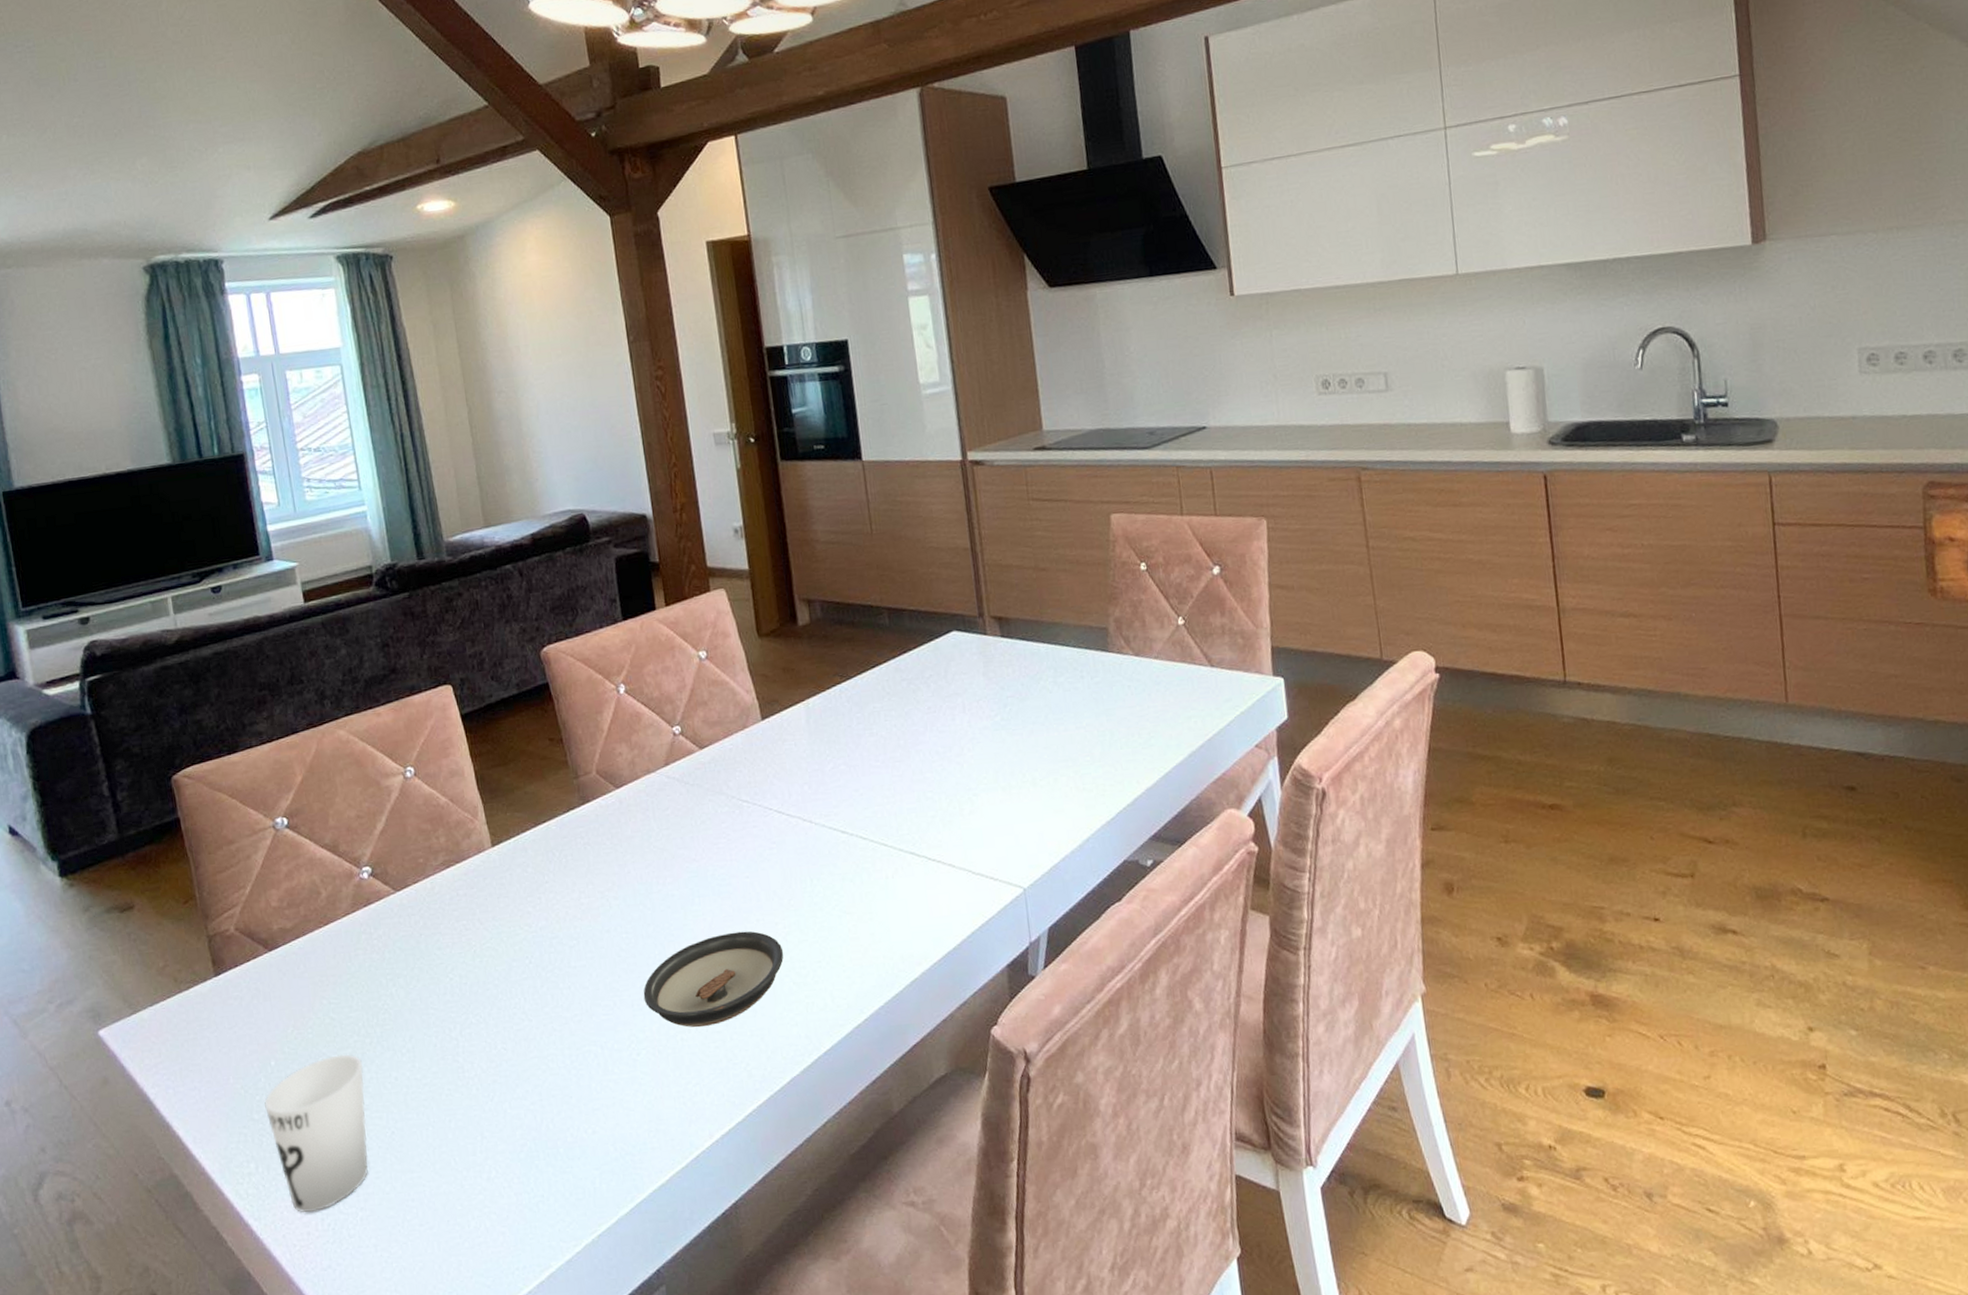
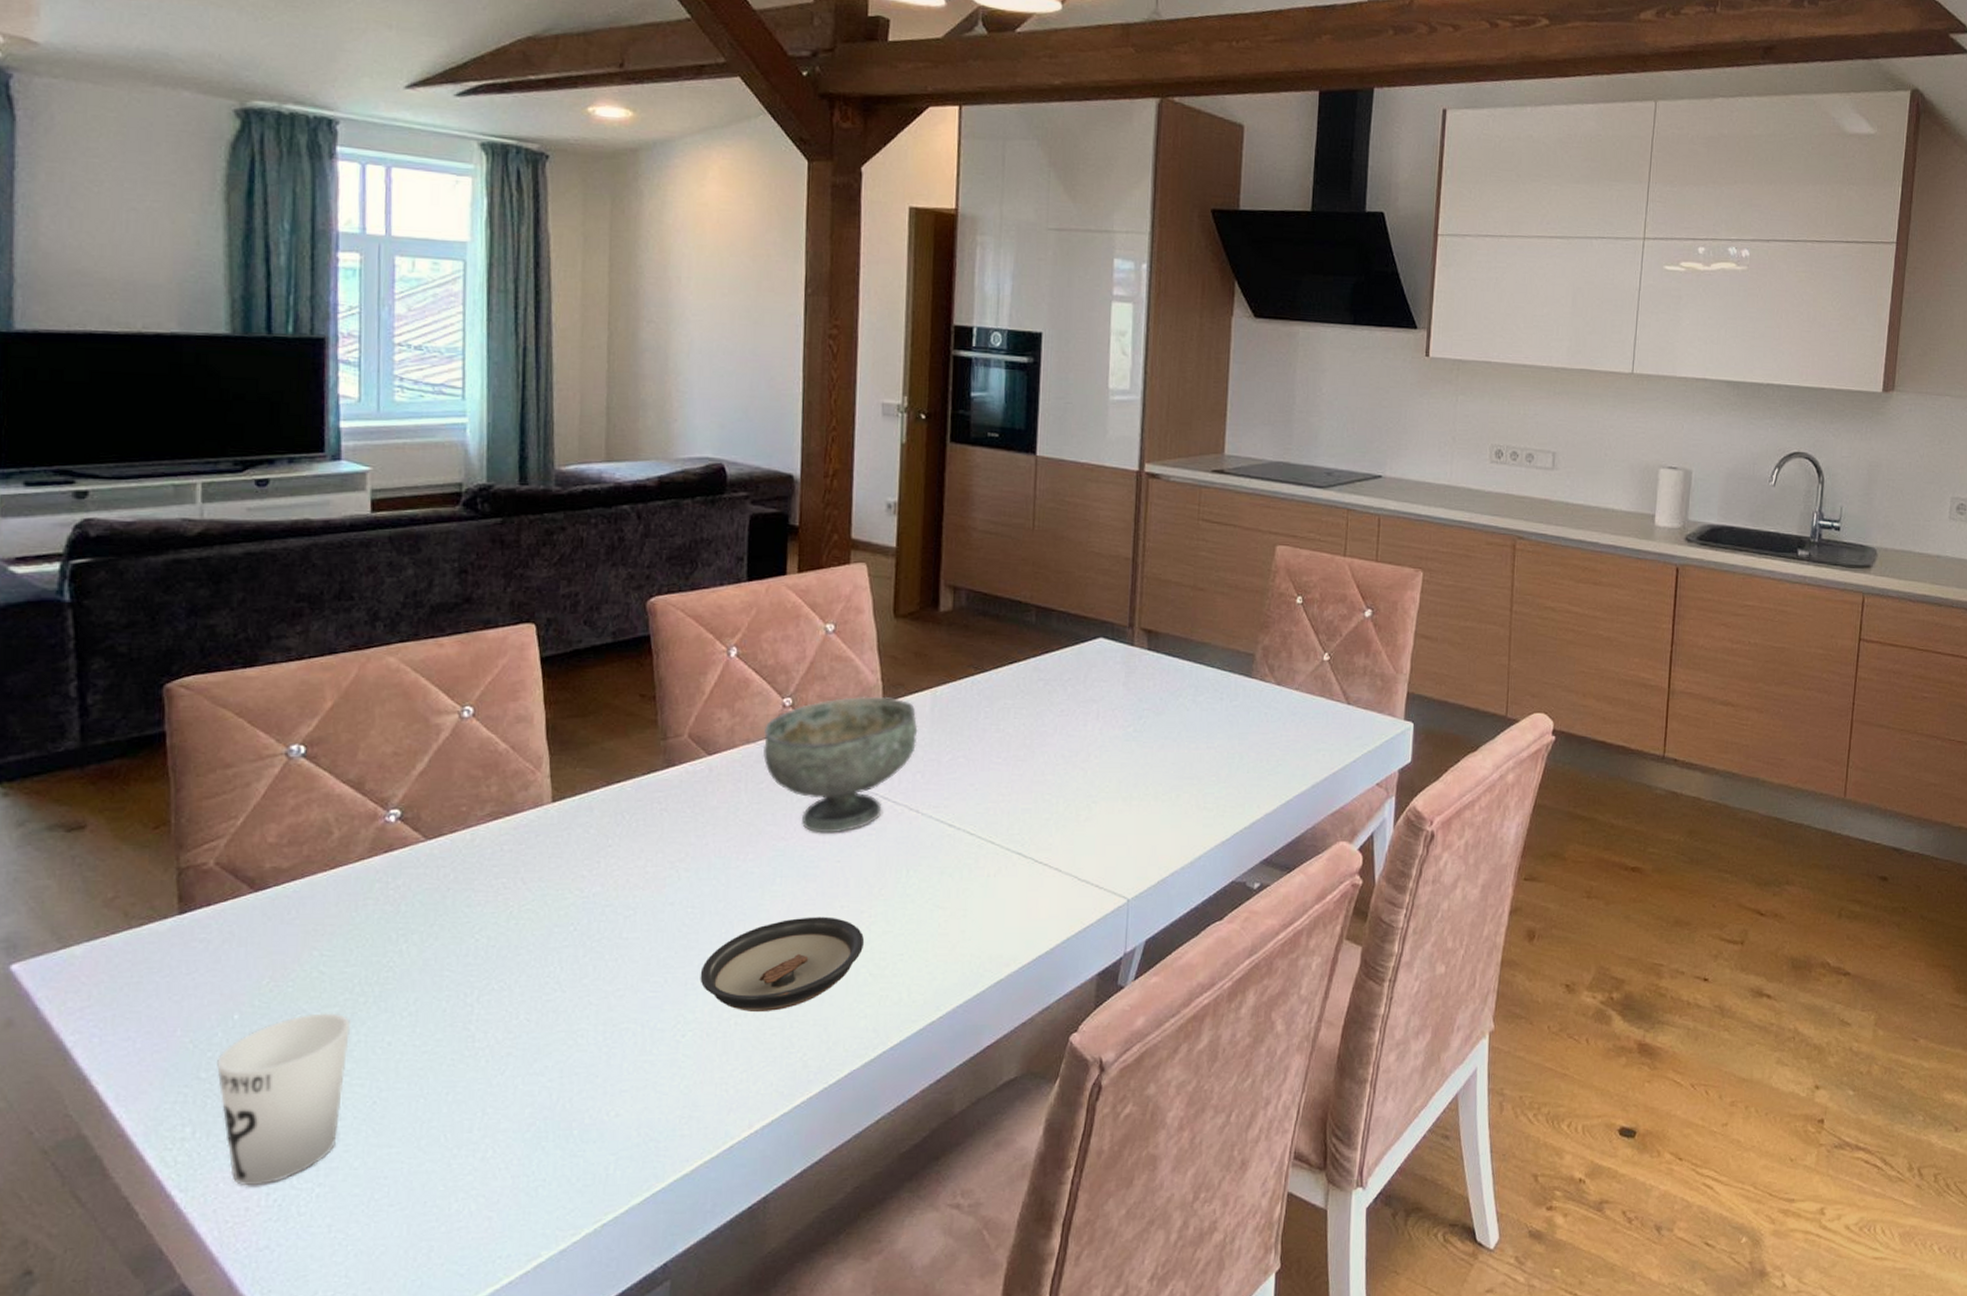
bowl: none [660,714,799,851] -> present [763,696,918,833]

